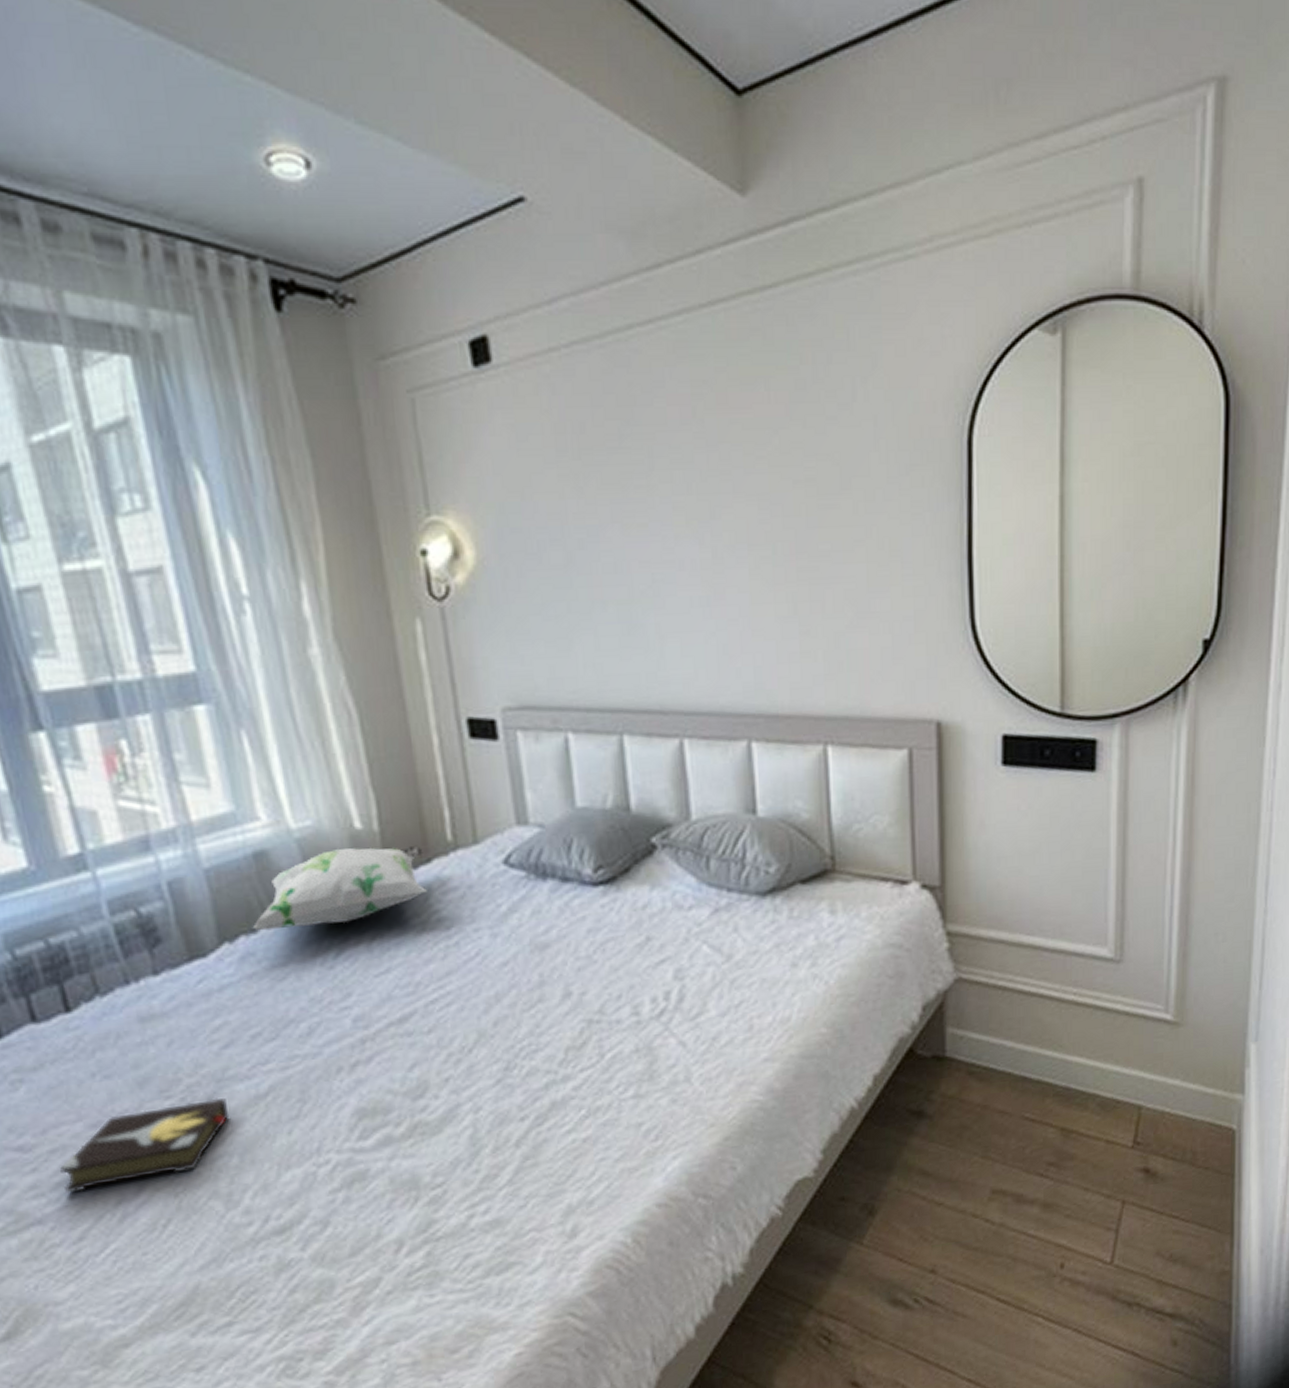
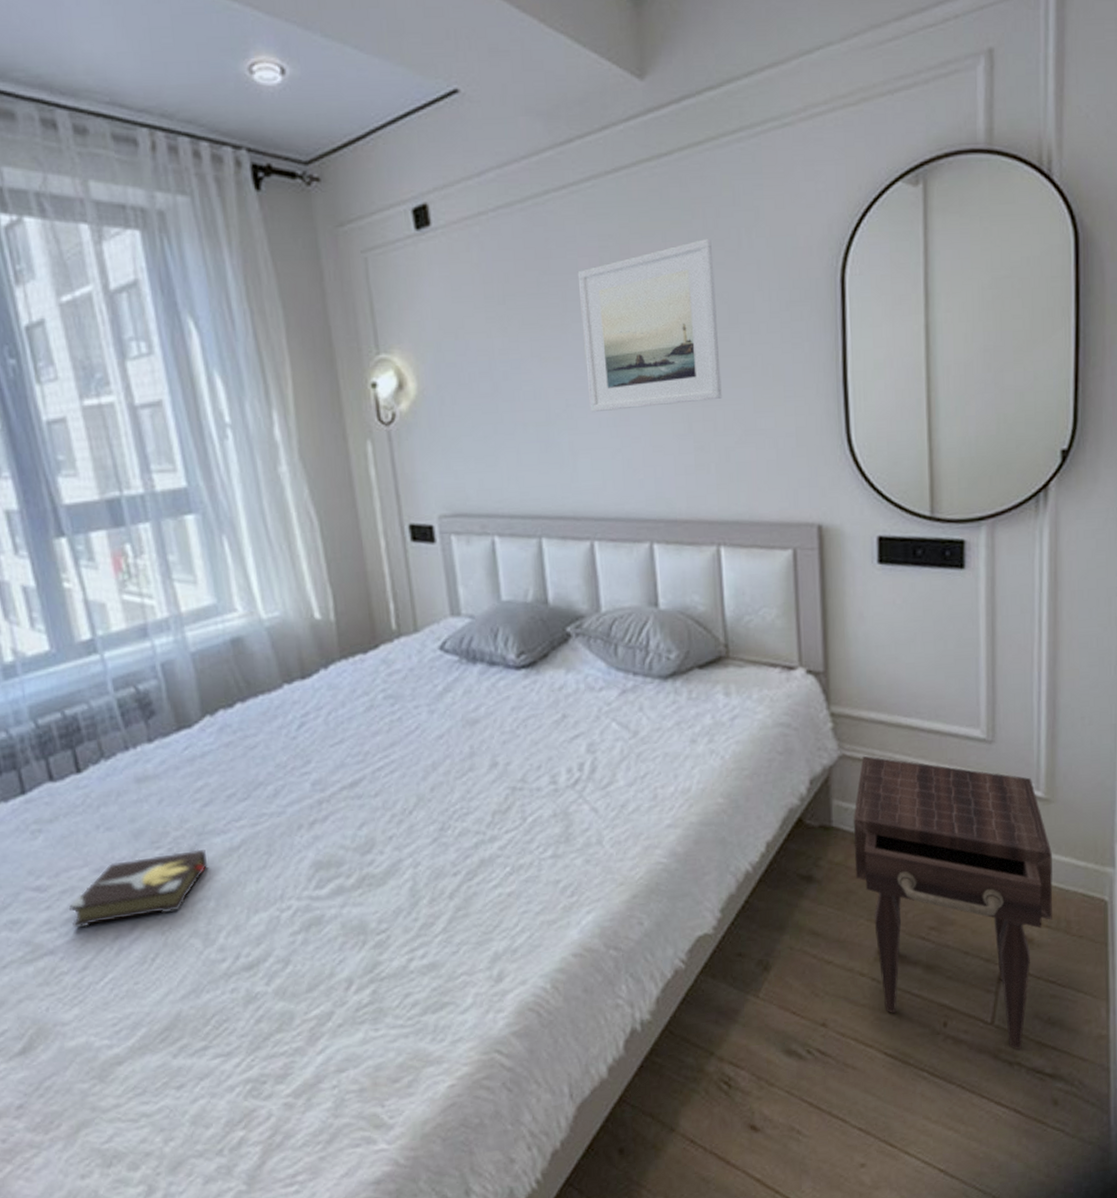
decorative pillow: present [253,845,427,931] -> none [230,633,375,706]
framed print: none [666,387,832,590] -> present [577,238,722,413]
nightstand: none [968,978,1179,1290] -> present [853,755,1053,1050]

